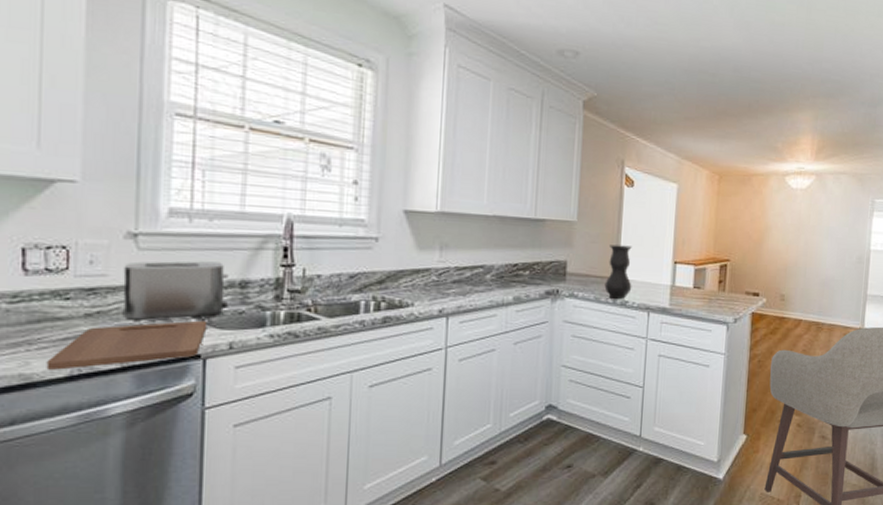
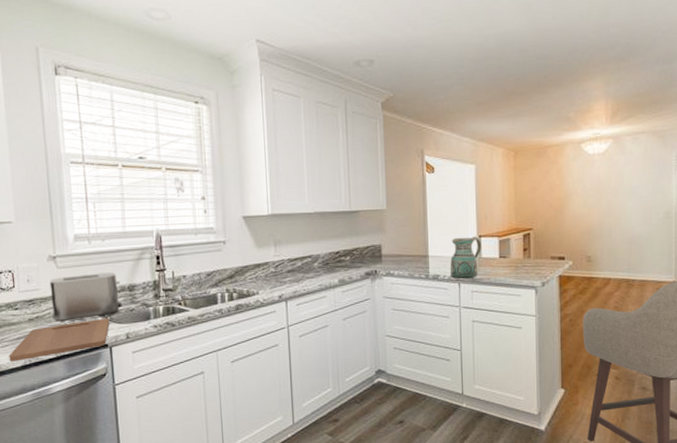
vase: present [604,244,632,300] -> none [417,225,442,275]
ceramic pitcher: none [639,261,677,308] -> present [450,236,482,278]

